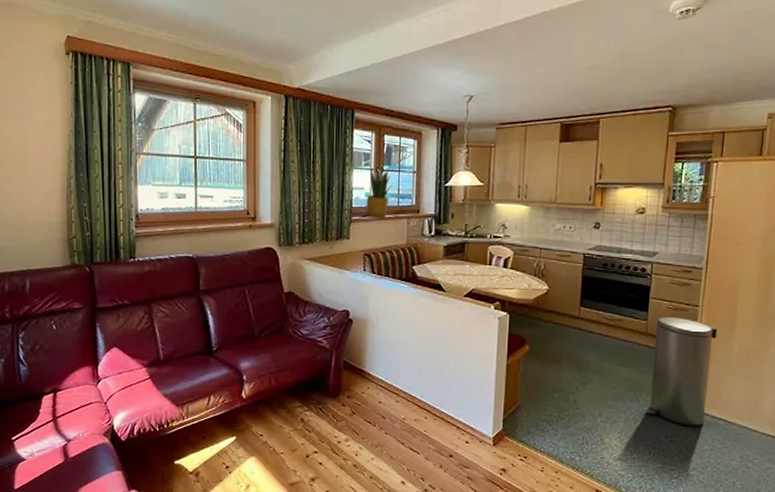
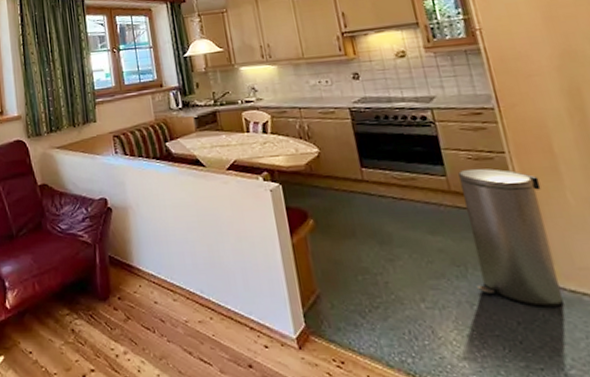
planter: present [366,167,393,219] -> none [106,46,131,99]

